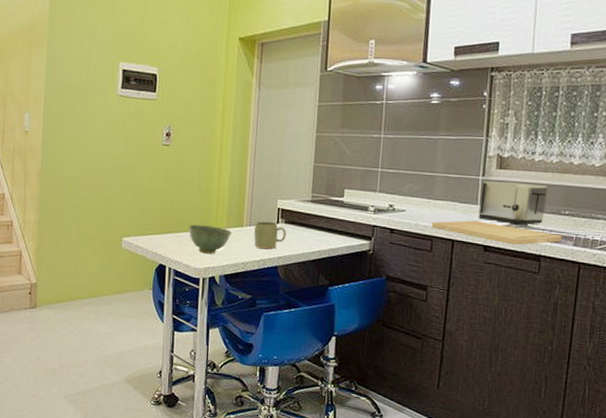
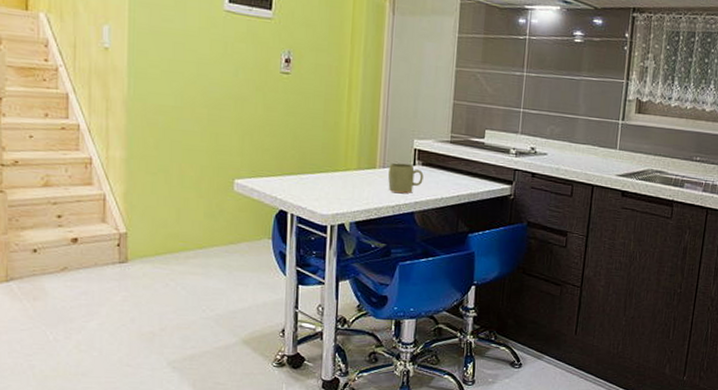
bowl: present [188,224,233,254] -> none [313,165,364,198]
cutting board: present [431,220,562,245] -> none [572,165,693,191]
toaster: present [478,180,549,225] -> none [617,125,683,171]

